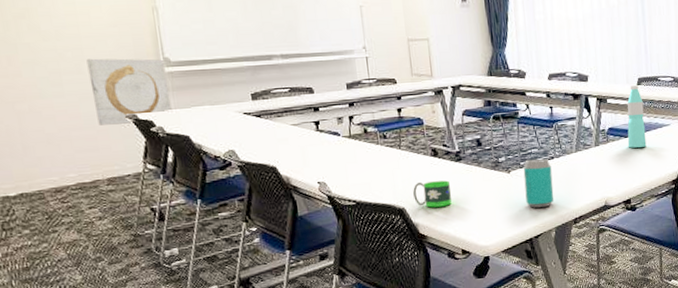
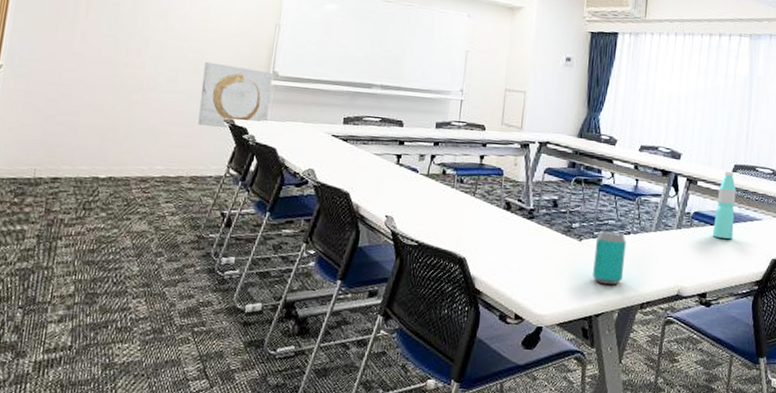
mug: present [413,180,452,208] -> none [477,234,517,264]

